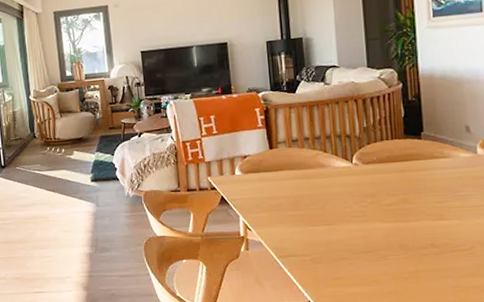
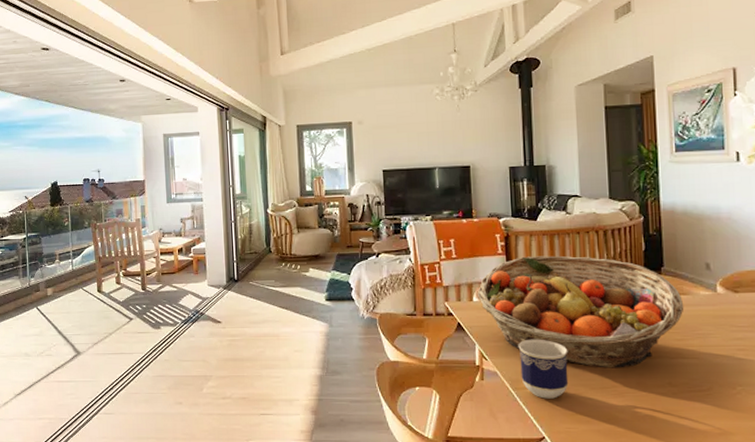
fruit basket: none [239,126,445,233] -> present [477,256,684,368]
cup: none [281,208,332,265] -> present [518,339,569,399]

